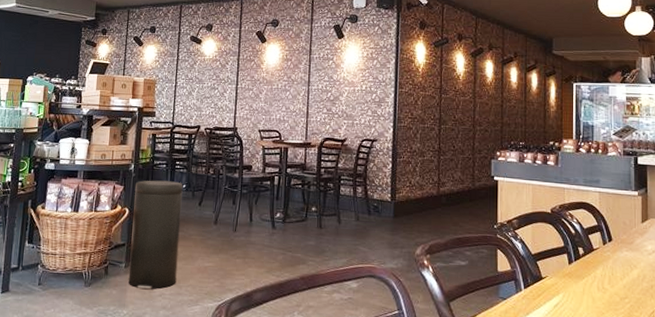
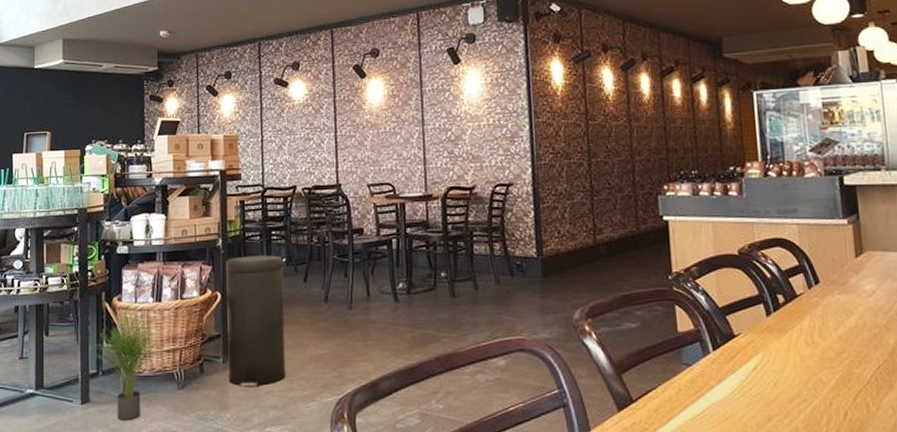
potted plant: none [14,214,73,310] -> present [90,307,157,420]

